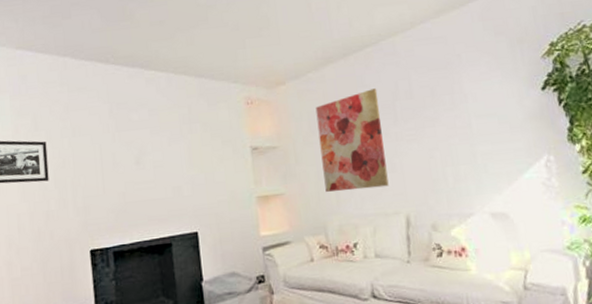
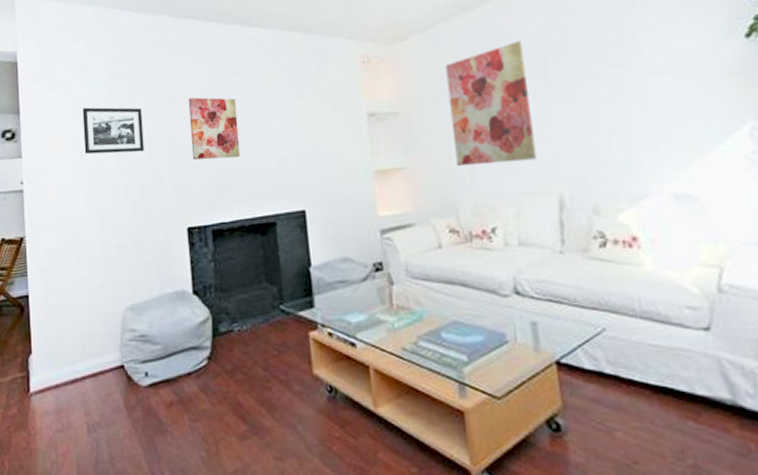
wall art: none [90,132,140,189] -> present [188,97,241,160]

